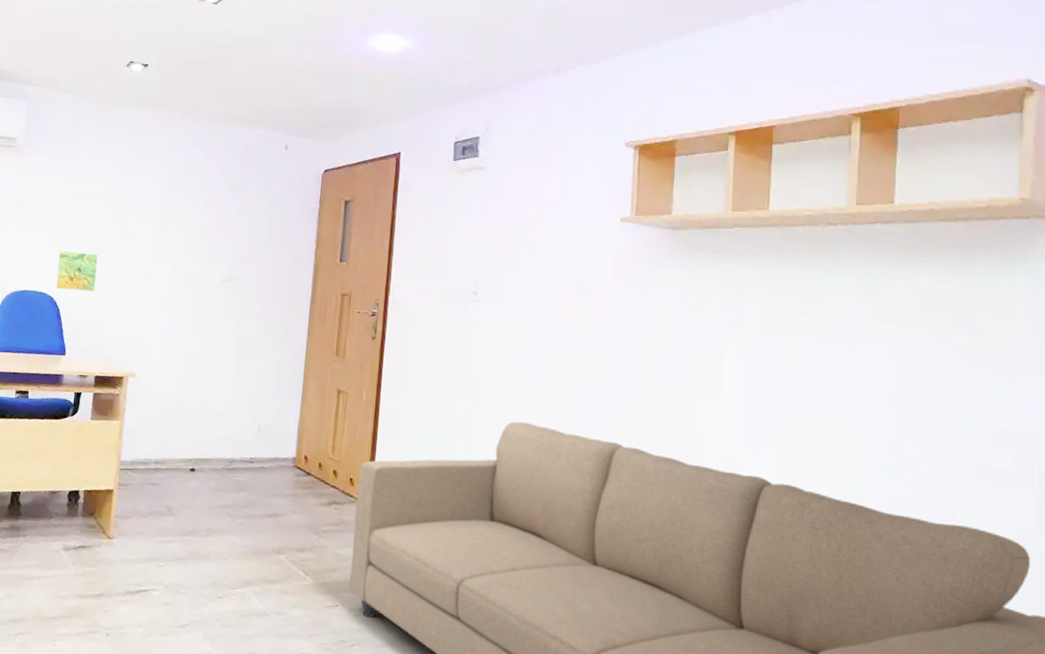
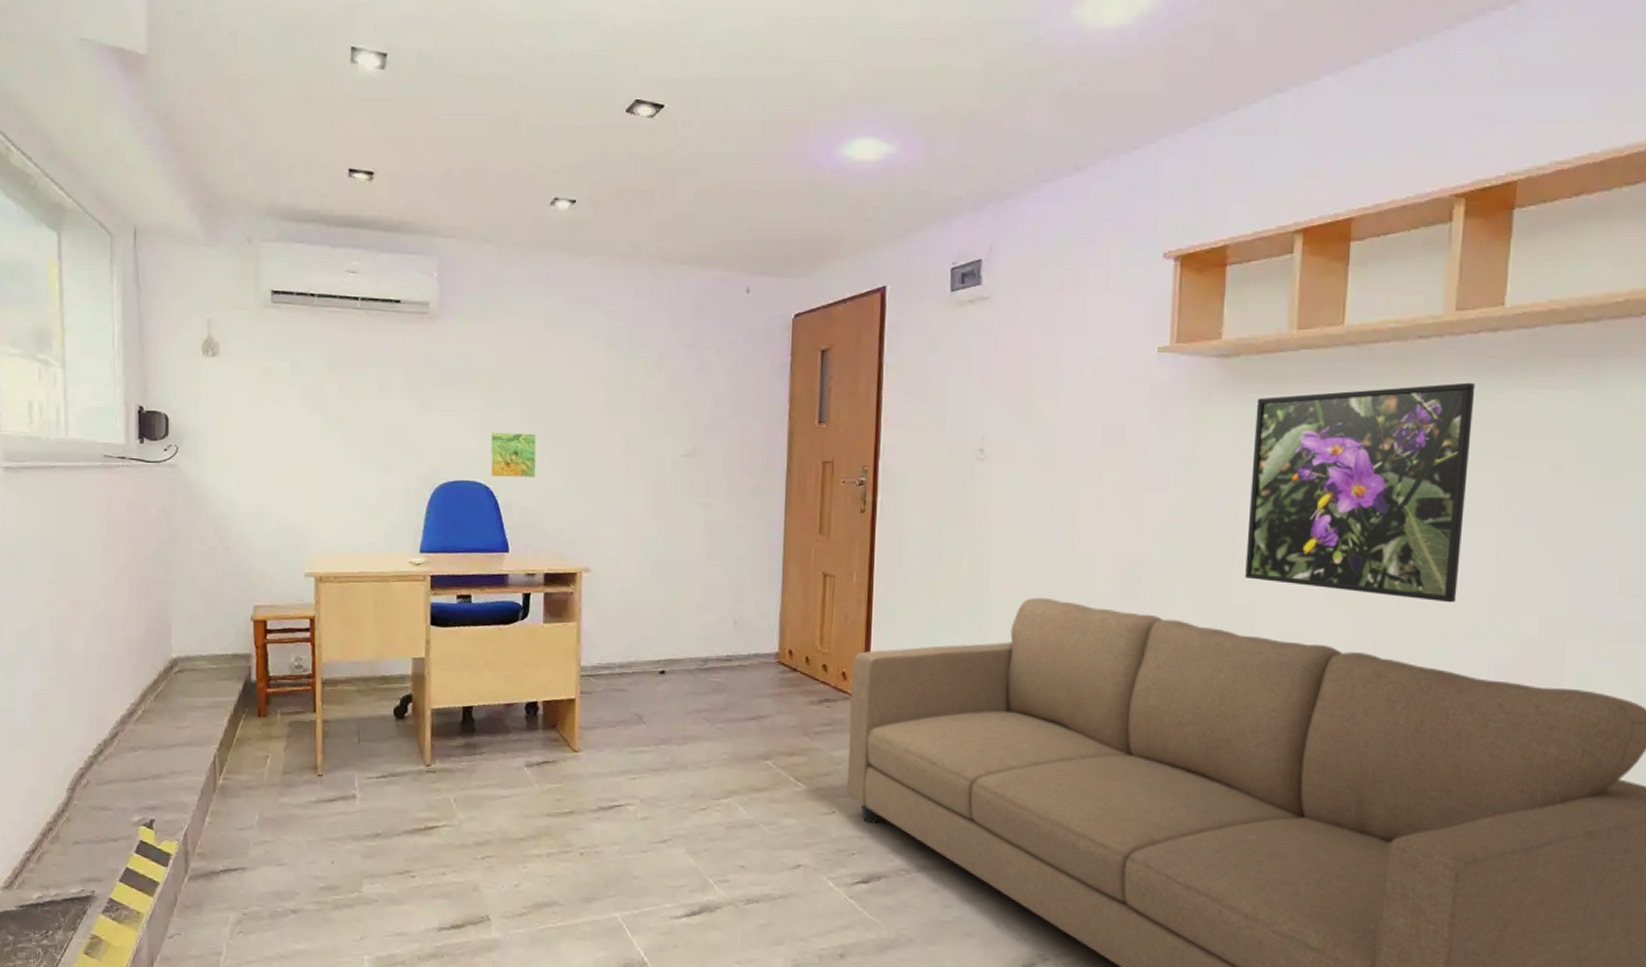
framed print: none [692,263,874,446] -> present [1245,382,1476,603]

